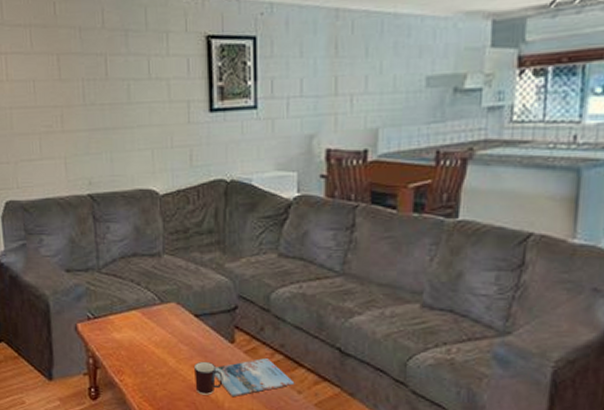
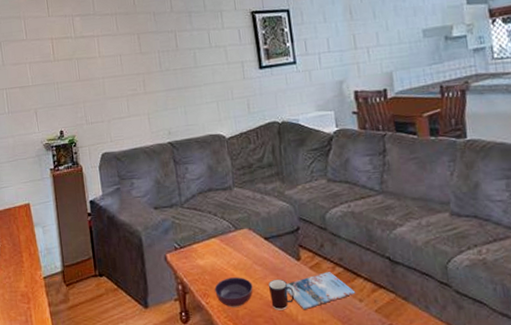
bowl: none [131,355,176,388] -> present [214,277,253,308]

